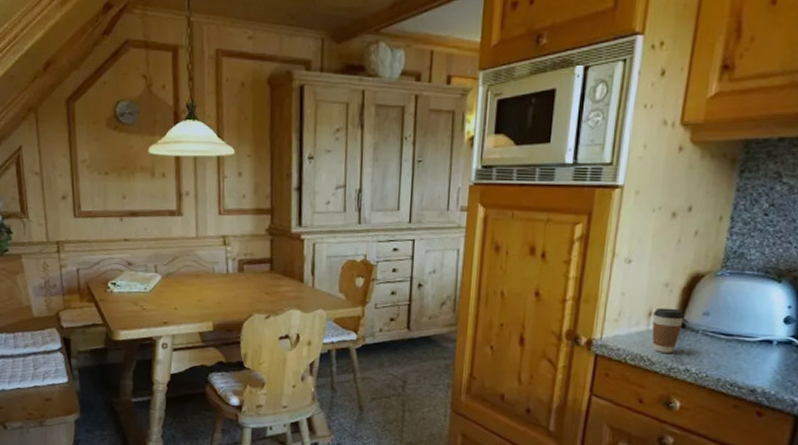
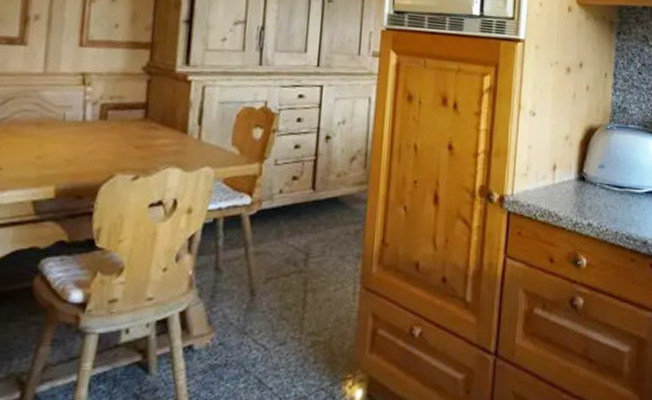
coffee cup: present [652,307,685,353] -> none [556,161,584,207]

